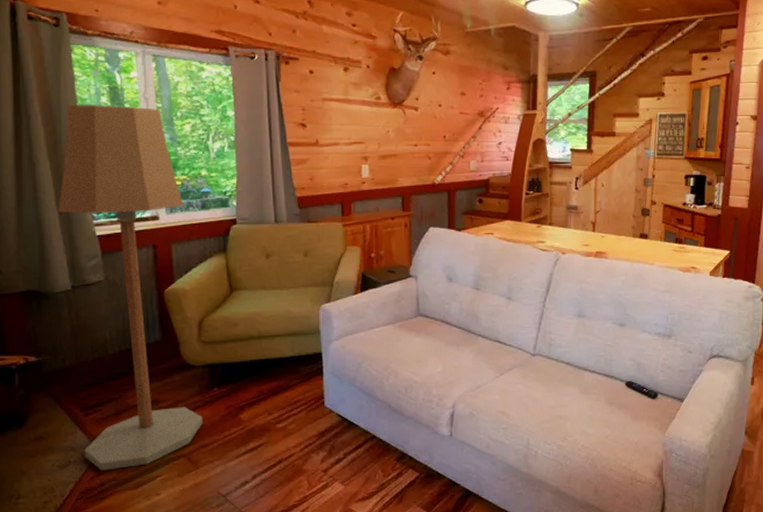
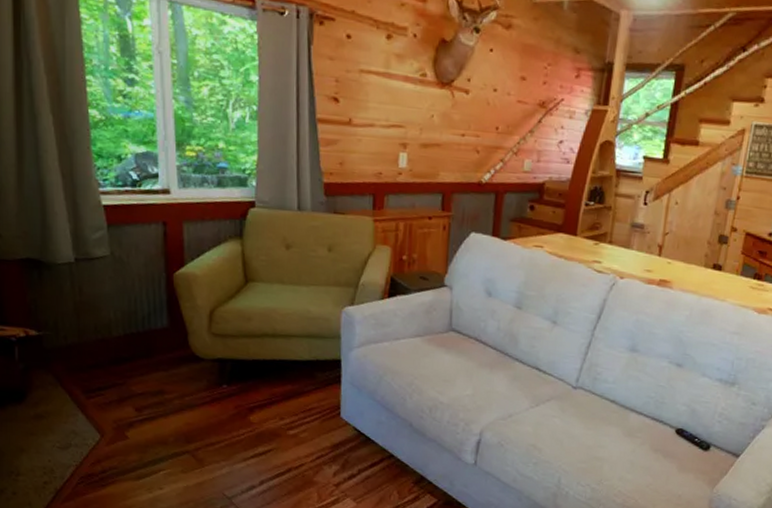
floor lamp: present [58,105,203,471] -> none [61,52,210,458]

